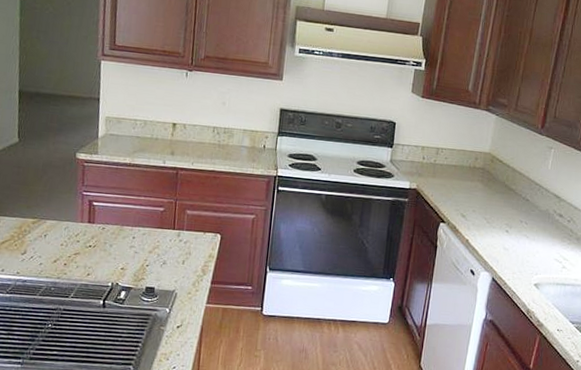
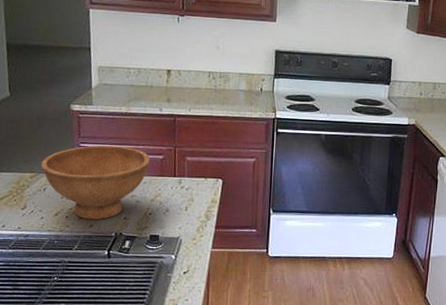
bowl: none [44,194,151,269] -> present [41,145,151,220]

